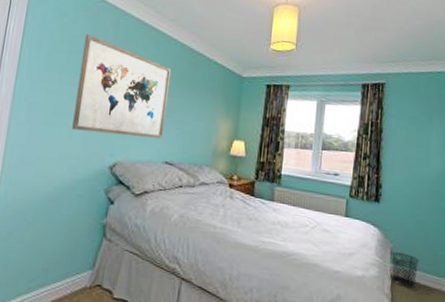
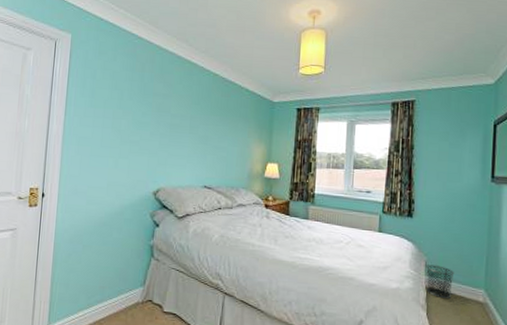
wall art: present [72,34,172,138] -> none [117,70,206,164]

